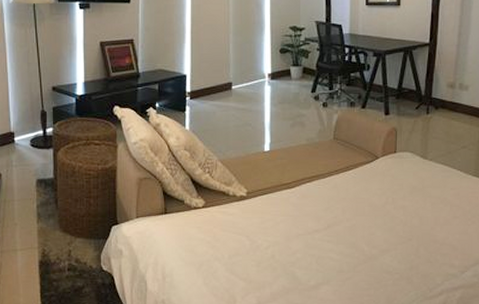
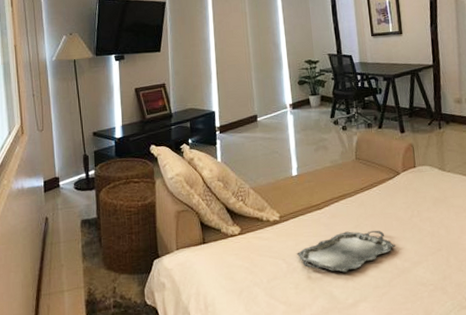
serving tray: none [261,213,365,254] -> present [296,230,395,273]

